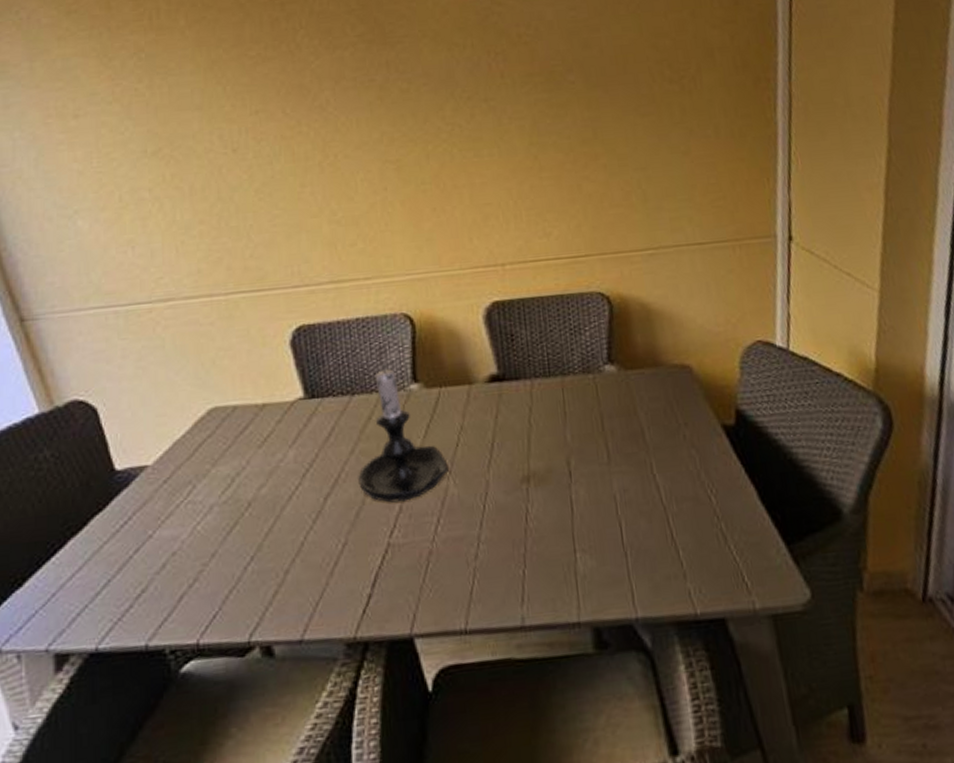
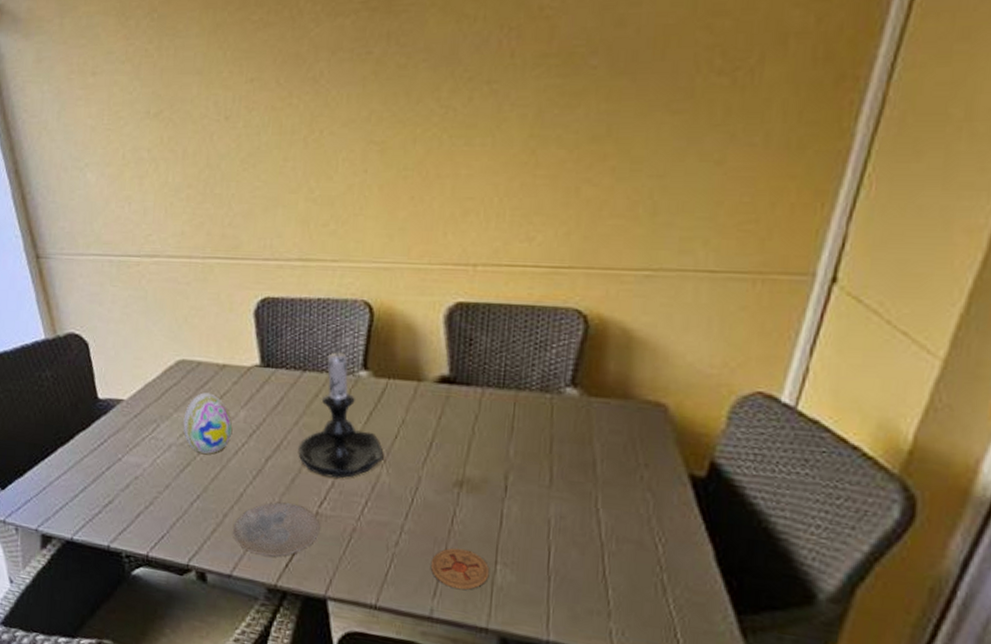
decorative egg: none [224,438,283,509] -> present [183,392,233,455]
plate: none [297,540,395,609] -> present [232,502,320,557]
coaster: none [513,545,572,590] -> present [430,548,490,590]

